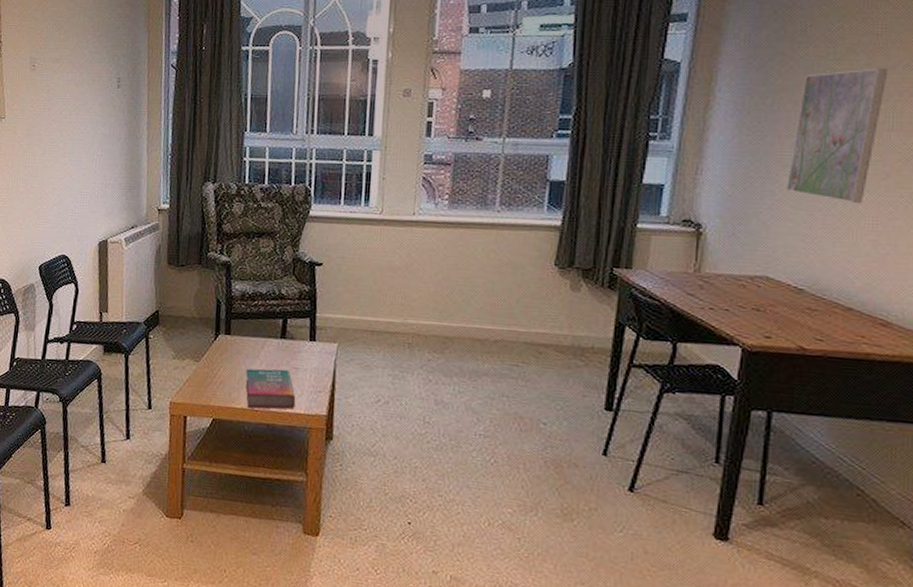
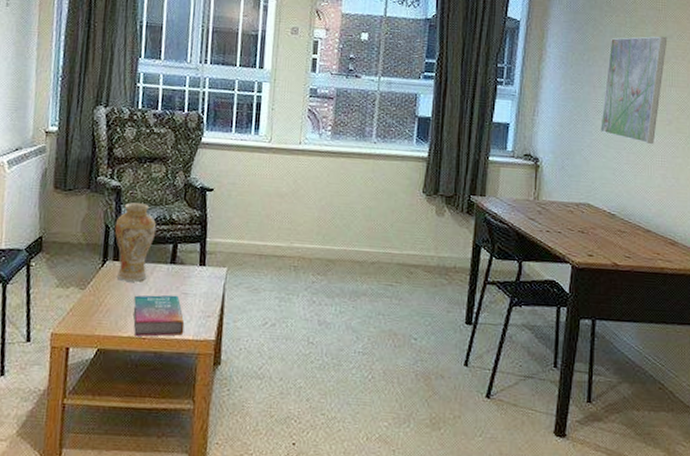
vase: none [225,277,266,356] -> present [114,202,157,282]

